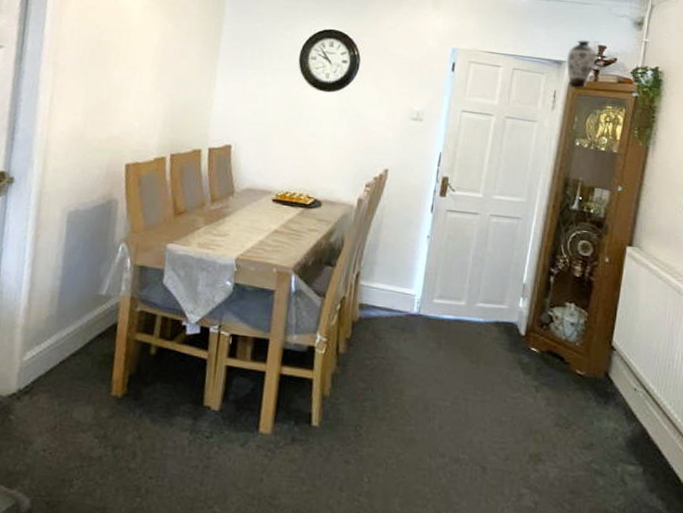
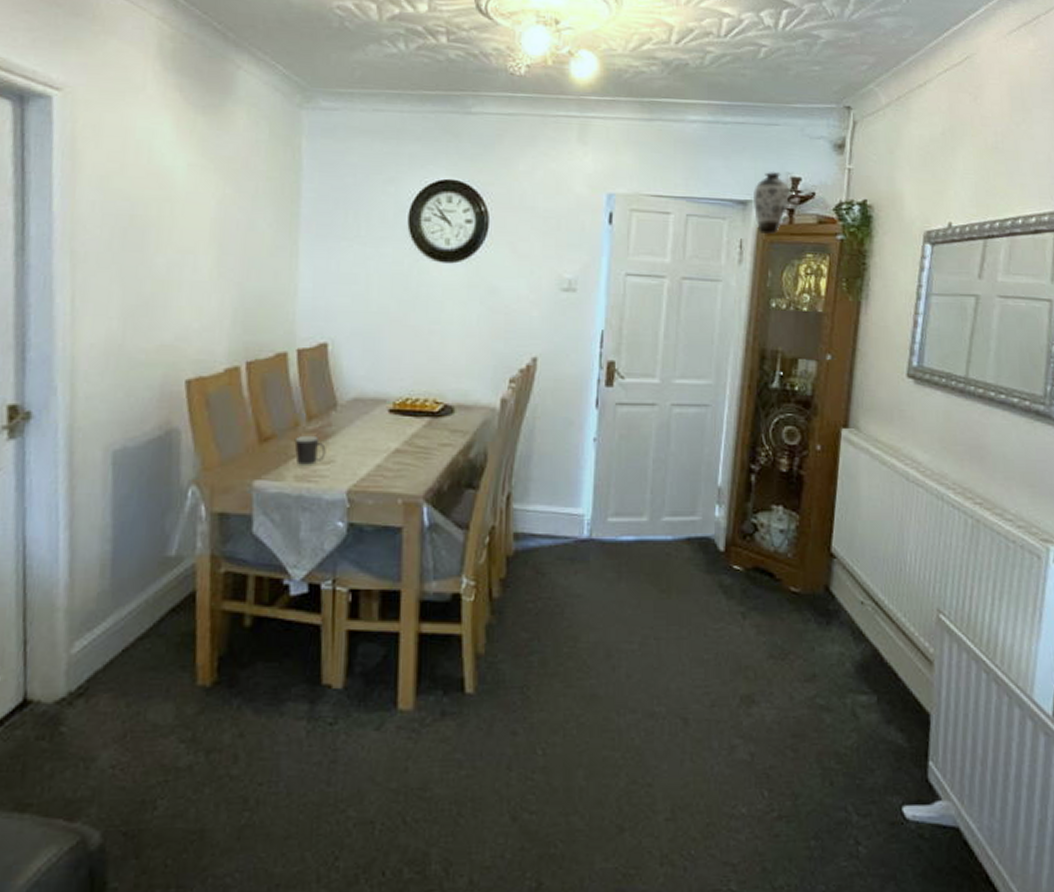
mug: none [200,213,223,237] -> present [294,435,326,467]

